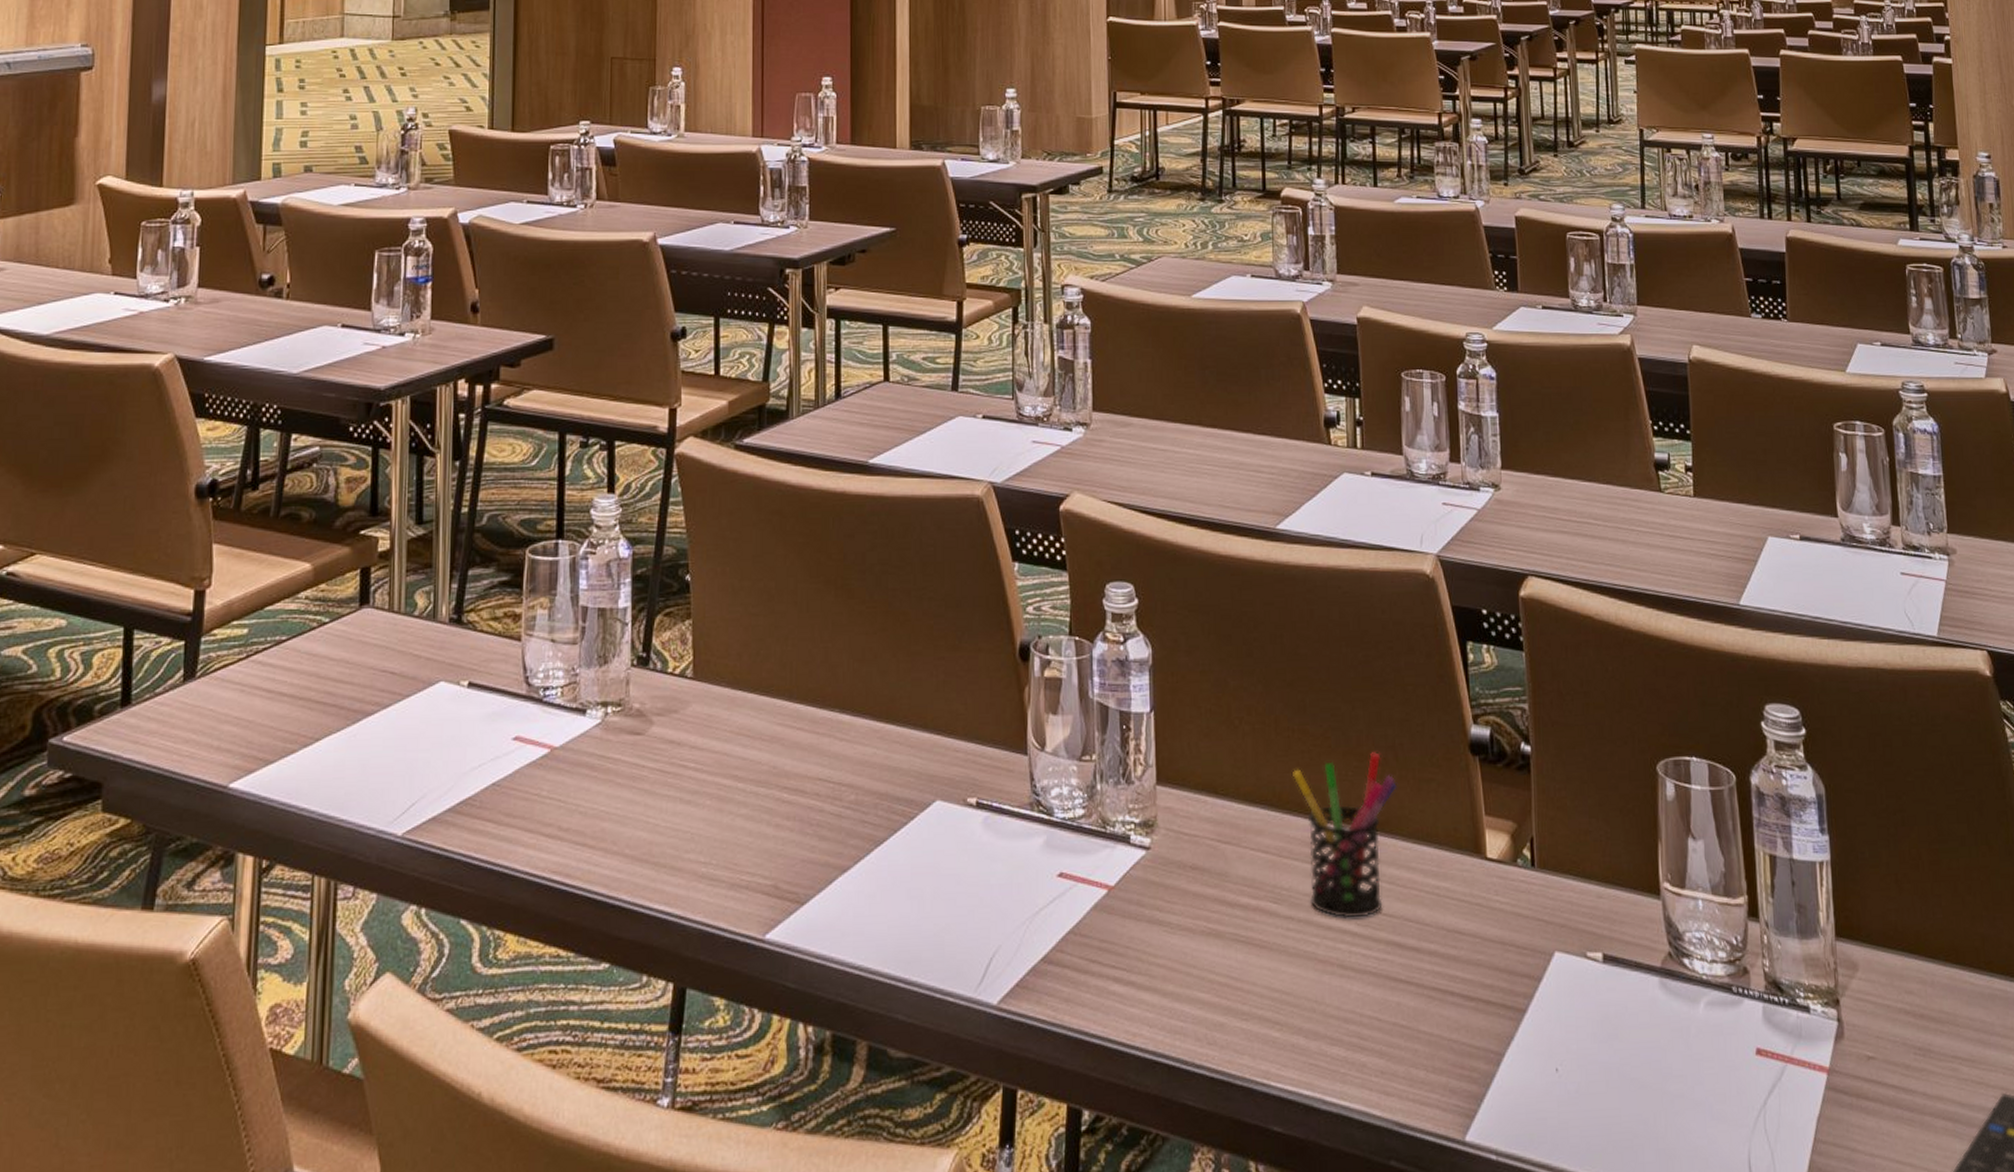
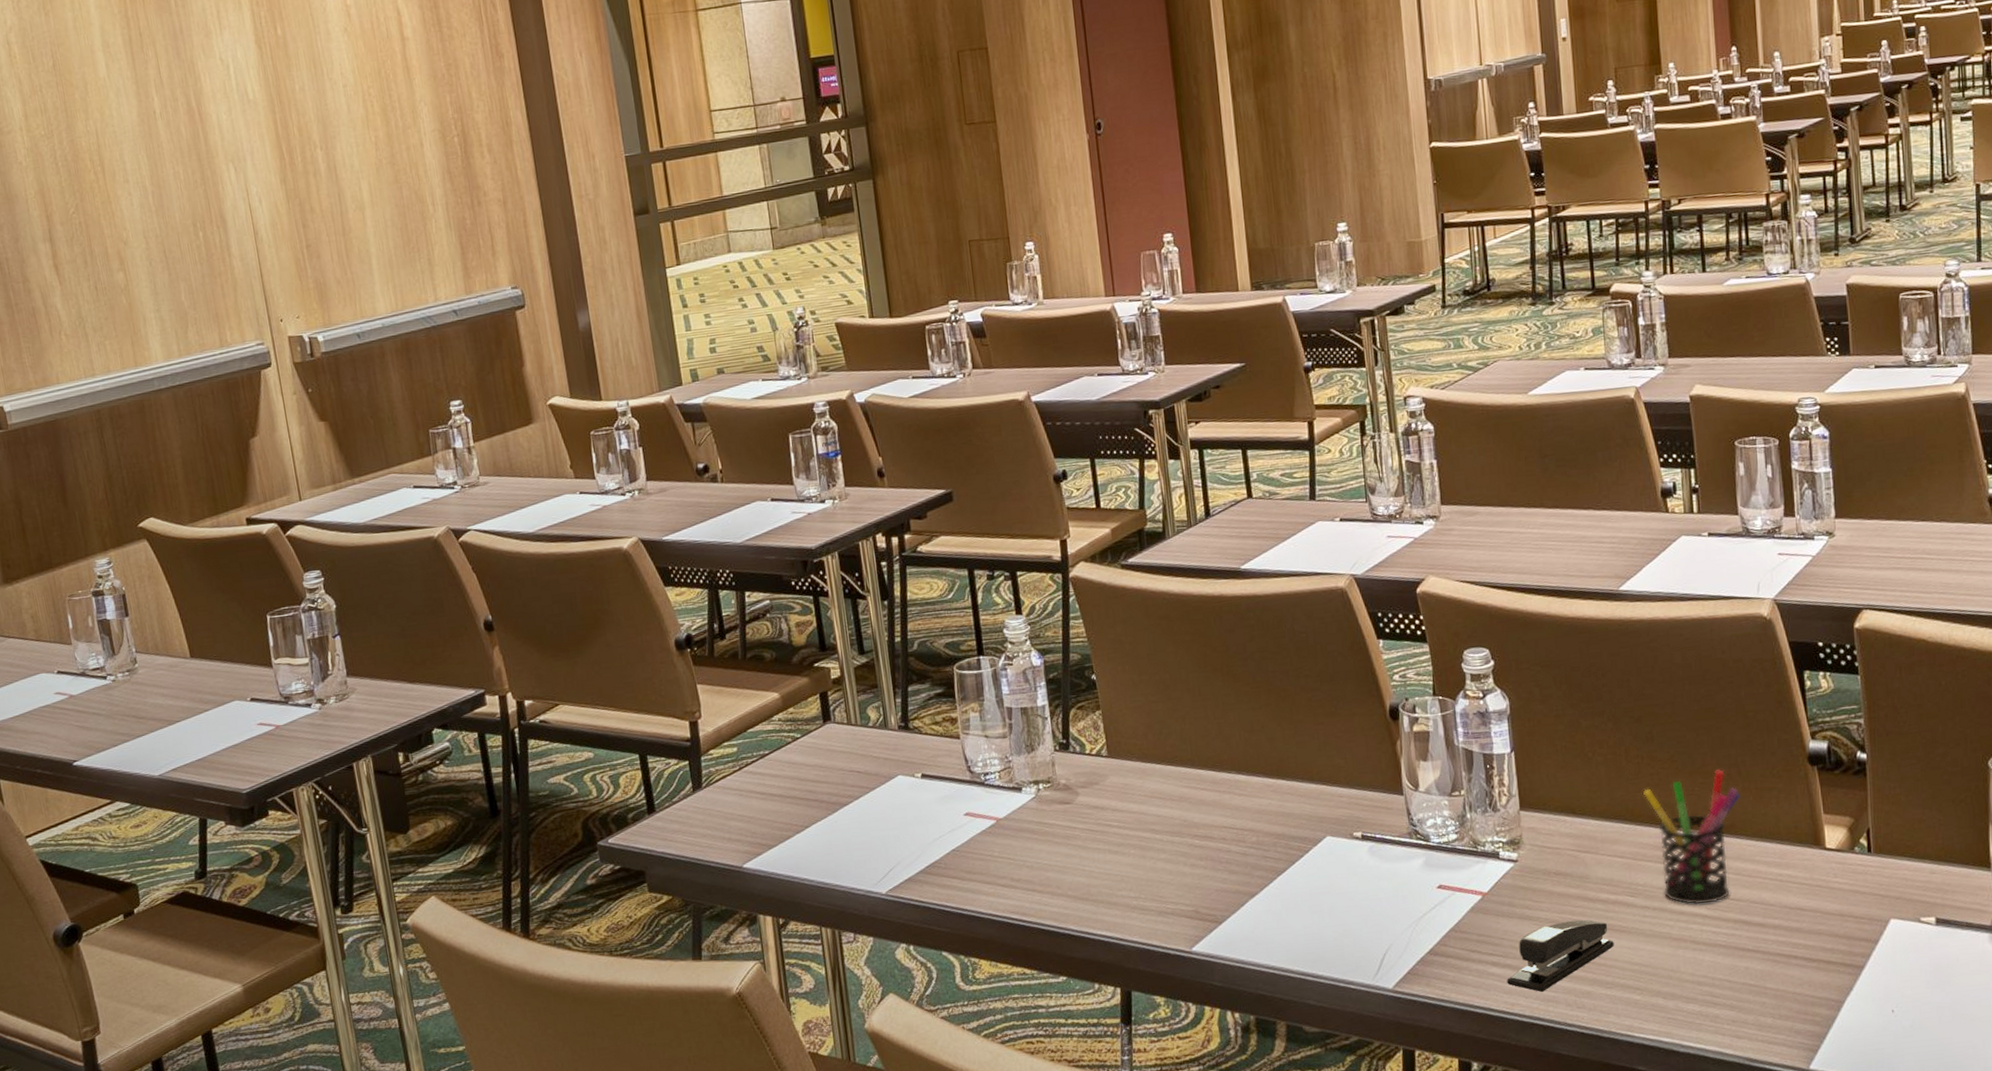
stapler: none [1129,928,1253,1020] -> present [1507,919,1614,992]

